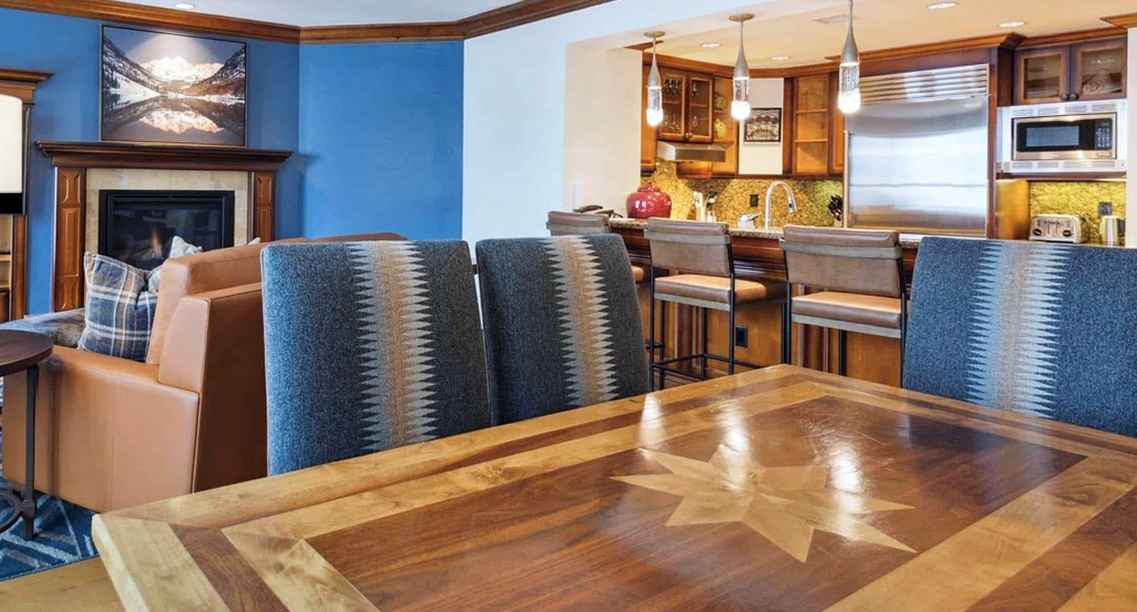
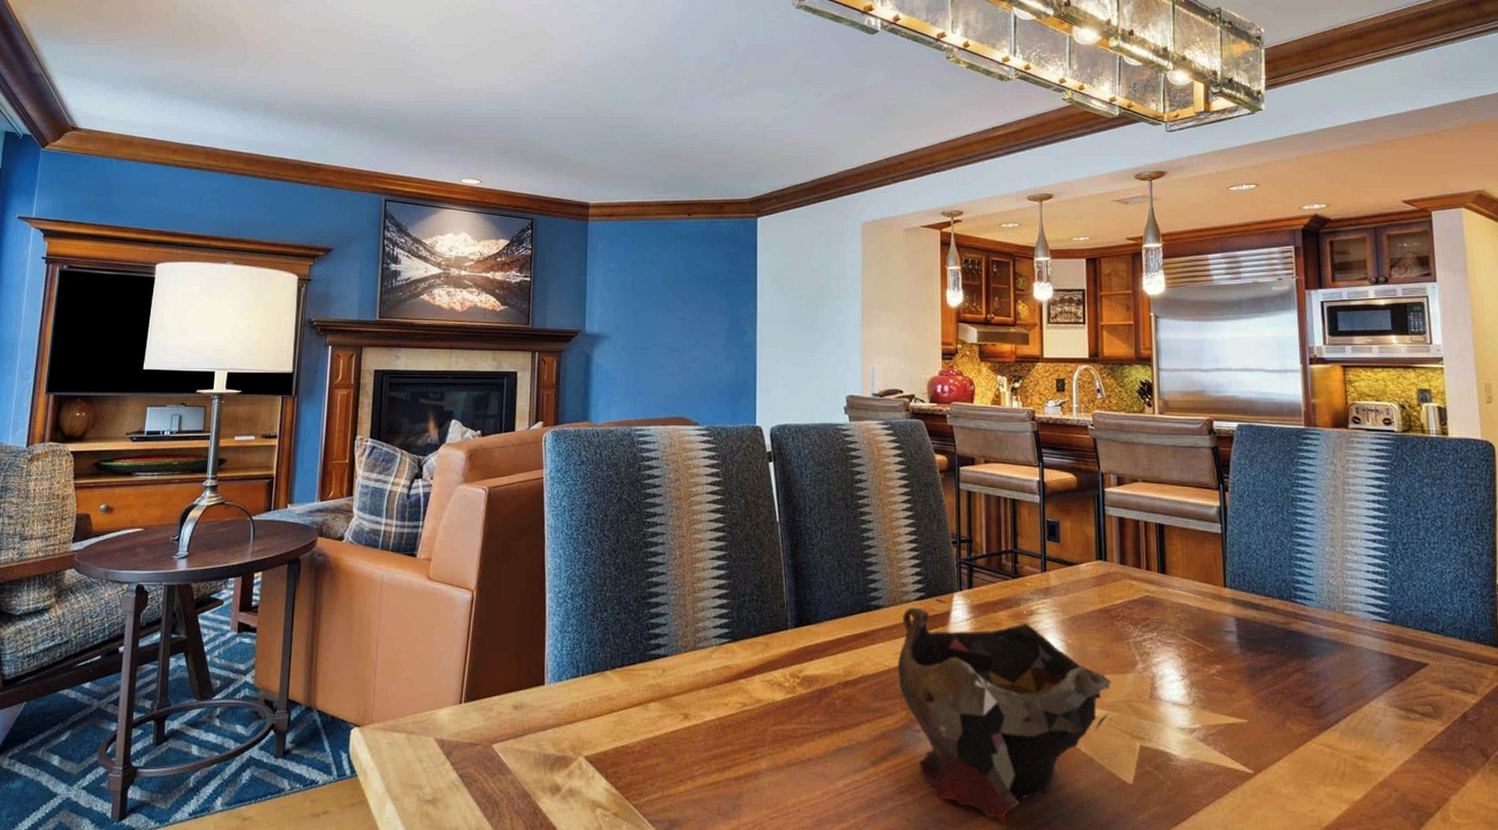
decorative bowl: none [592,406,791,595] -> present [897,607,1112,821]

